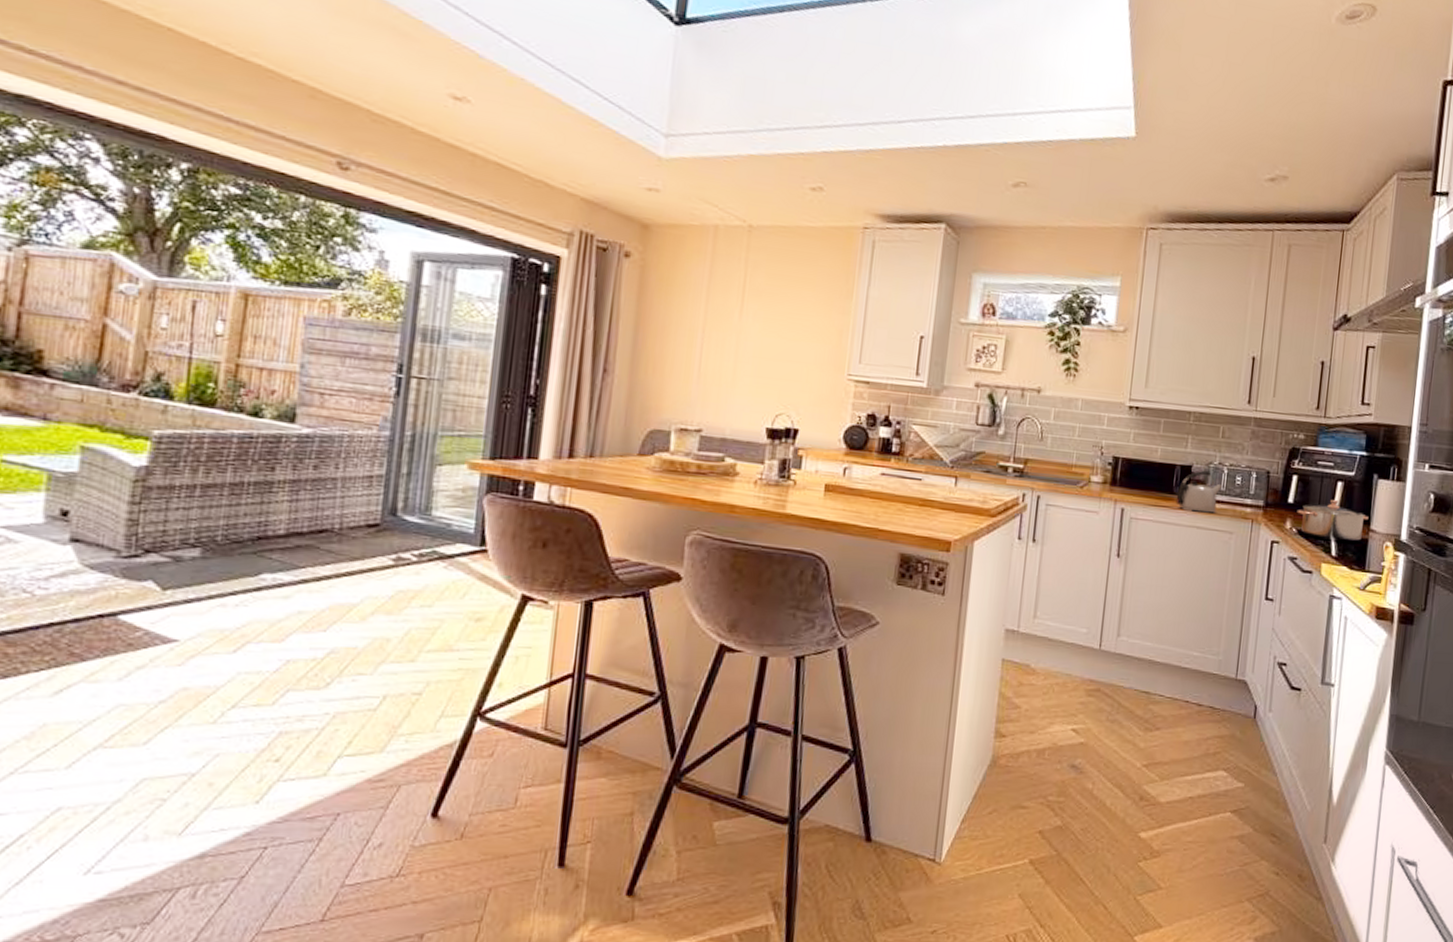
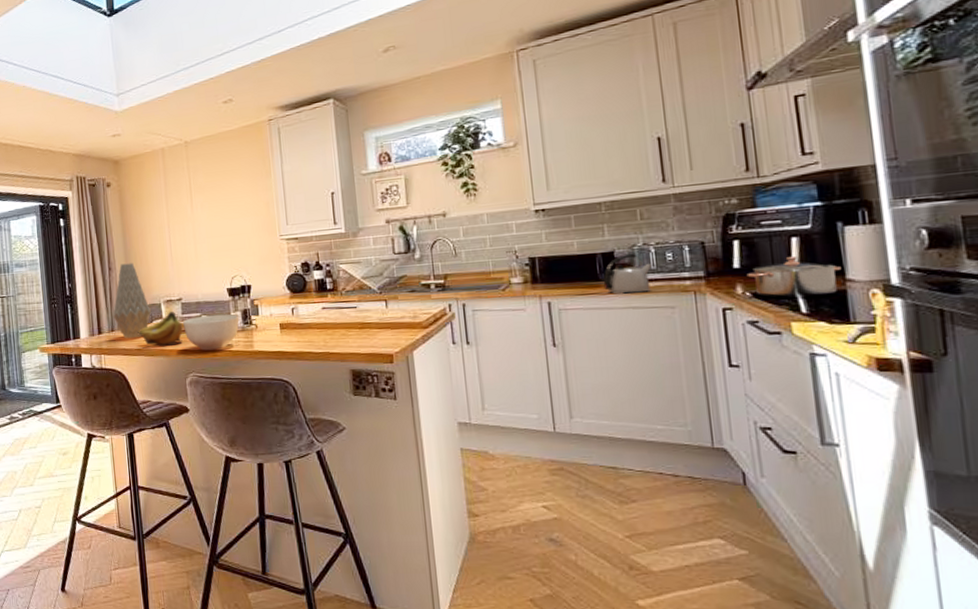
vase: none [596,367,654,473] -> present [113,263,151,339]
fruit: none [628,443,697,490] -> present [138,311,184,346]
bowl: none [696,457,775,505] -> present [182,313,239,351]

